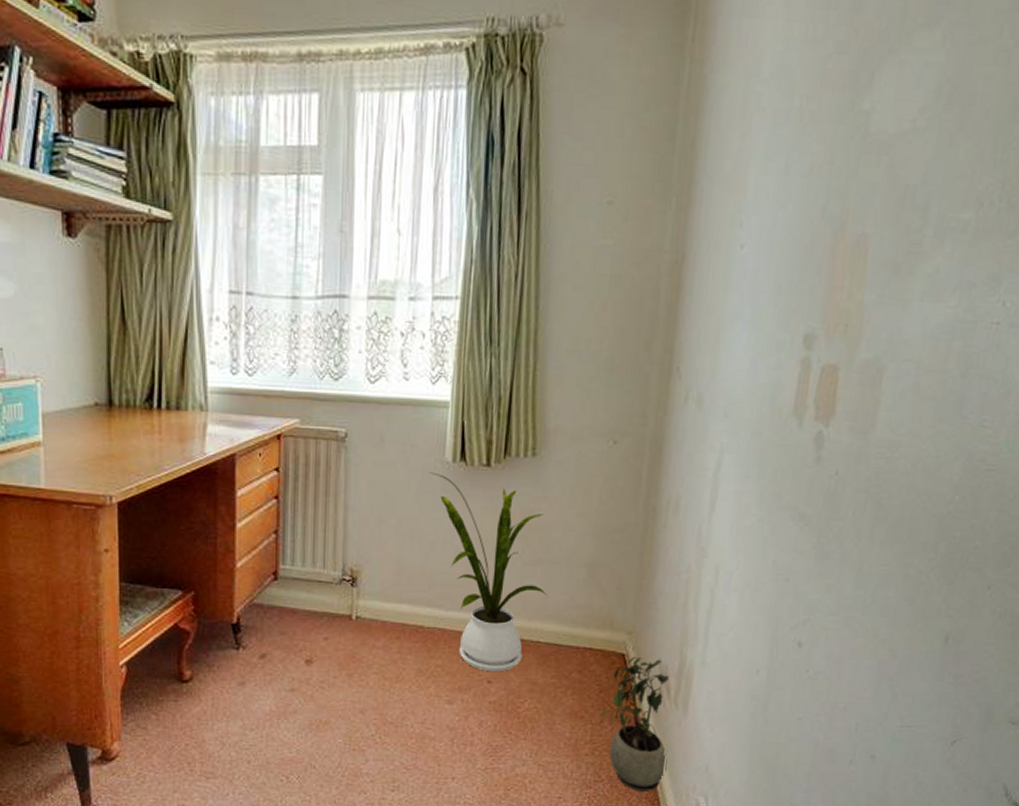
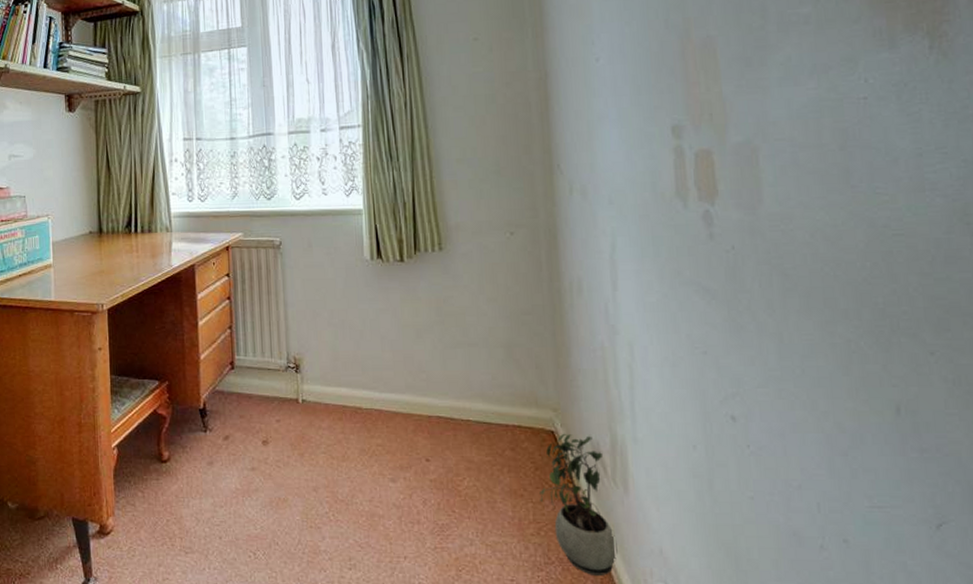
house plant: present [429,472,548,672] -> none [352,269,471,451]

